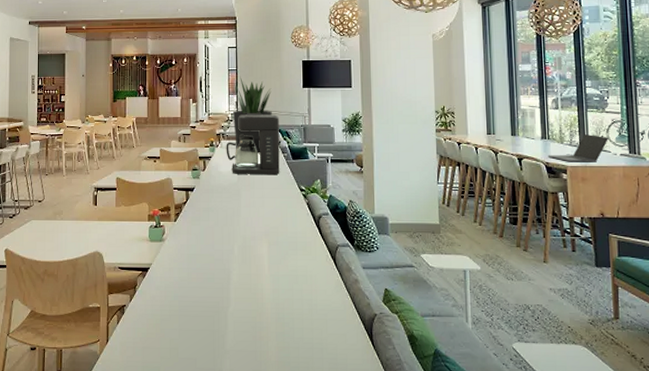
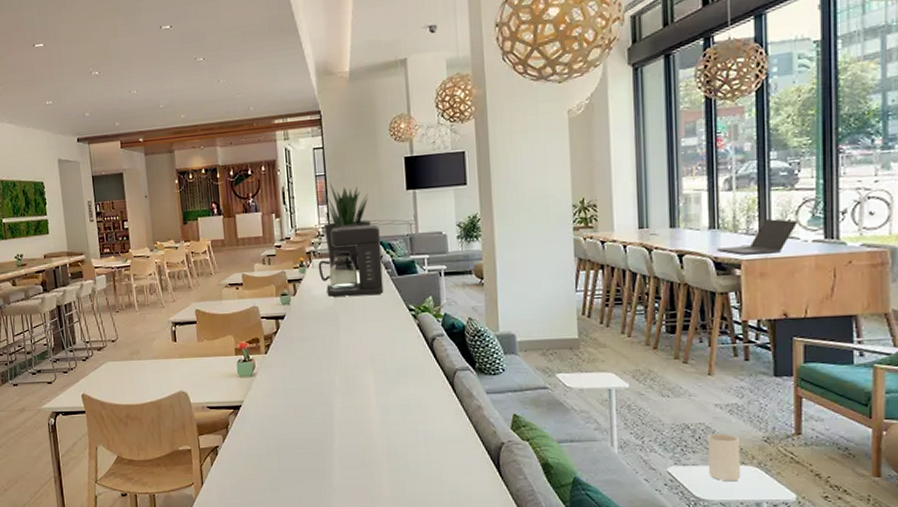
cup: none [544,315,573,359] -> present [707,433,741,482]

